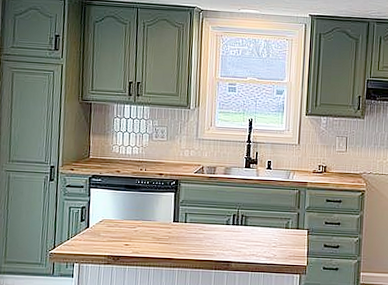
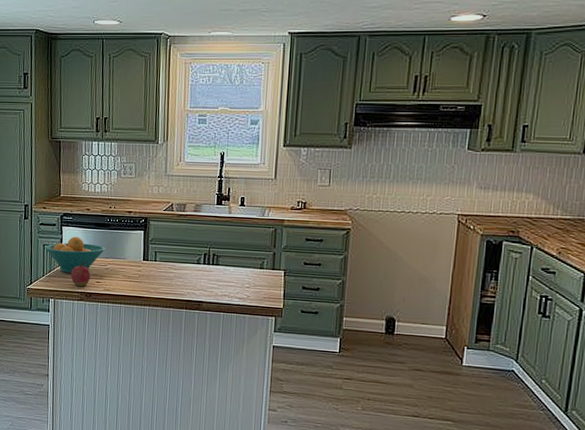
fruit bowl: none [71,198,135,236] -> present [45,236,105,273]
apple: none [97,225,119,249] -> present [70,263,91,286]

